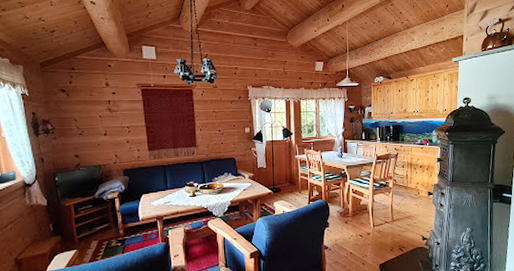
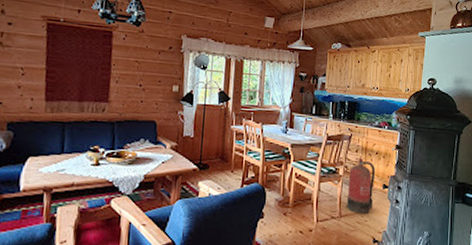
fire extinguisher: none [397,172,421,217] -> present [347,158,376,214]

